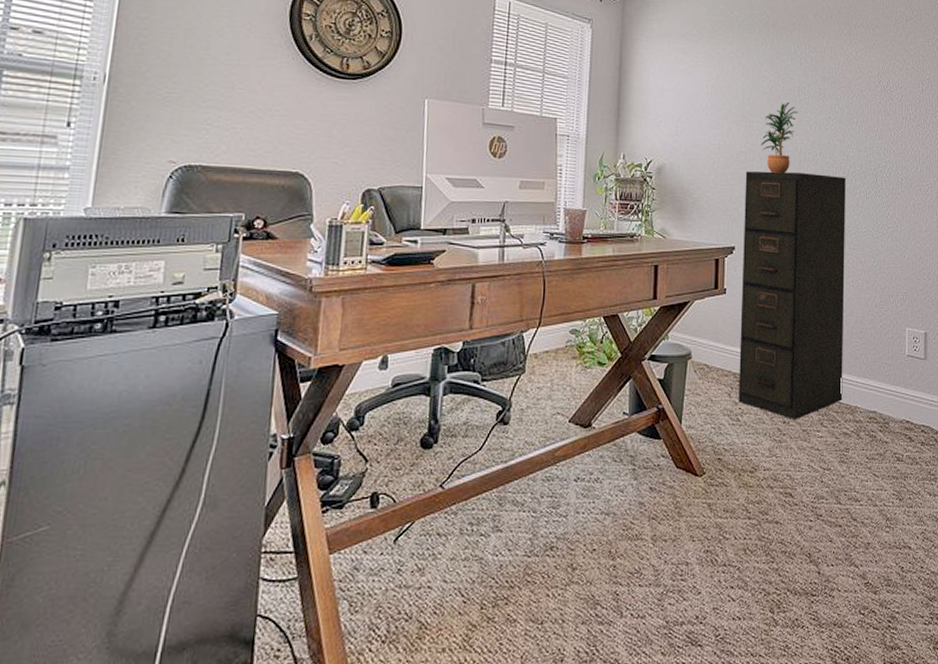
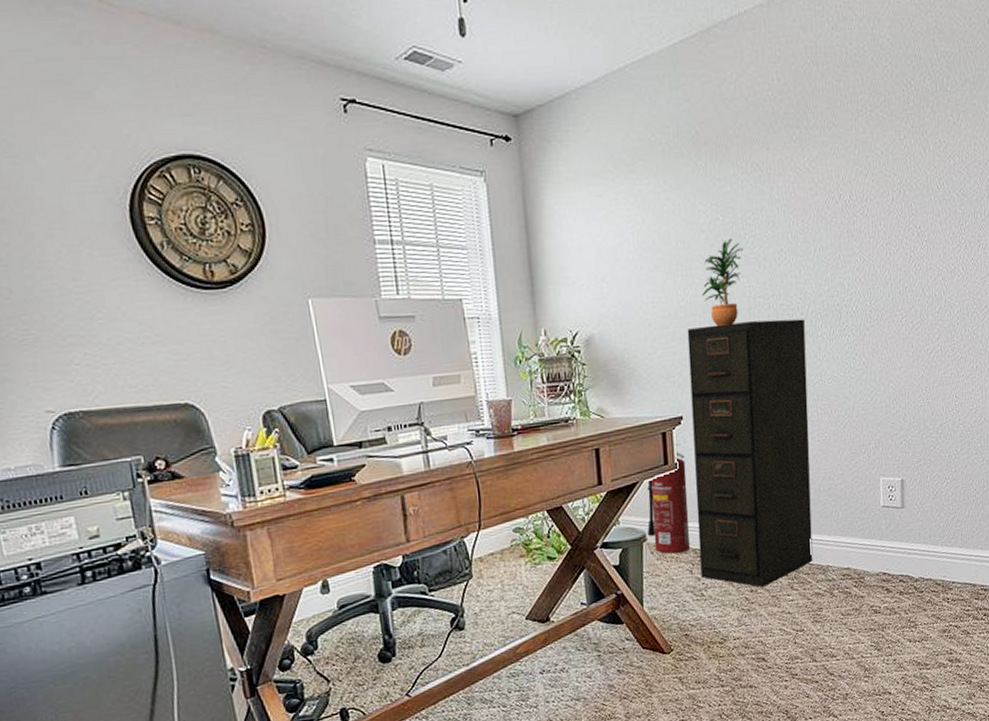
fire extinguisher: none [692,271,734,374] -> present [647,443,690,554]

